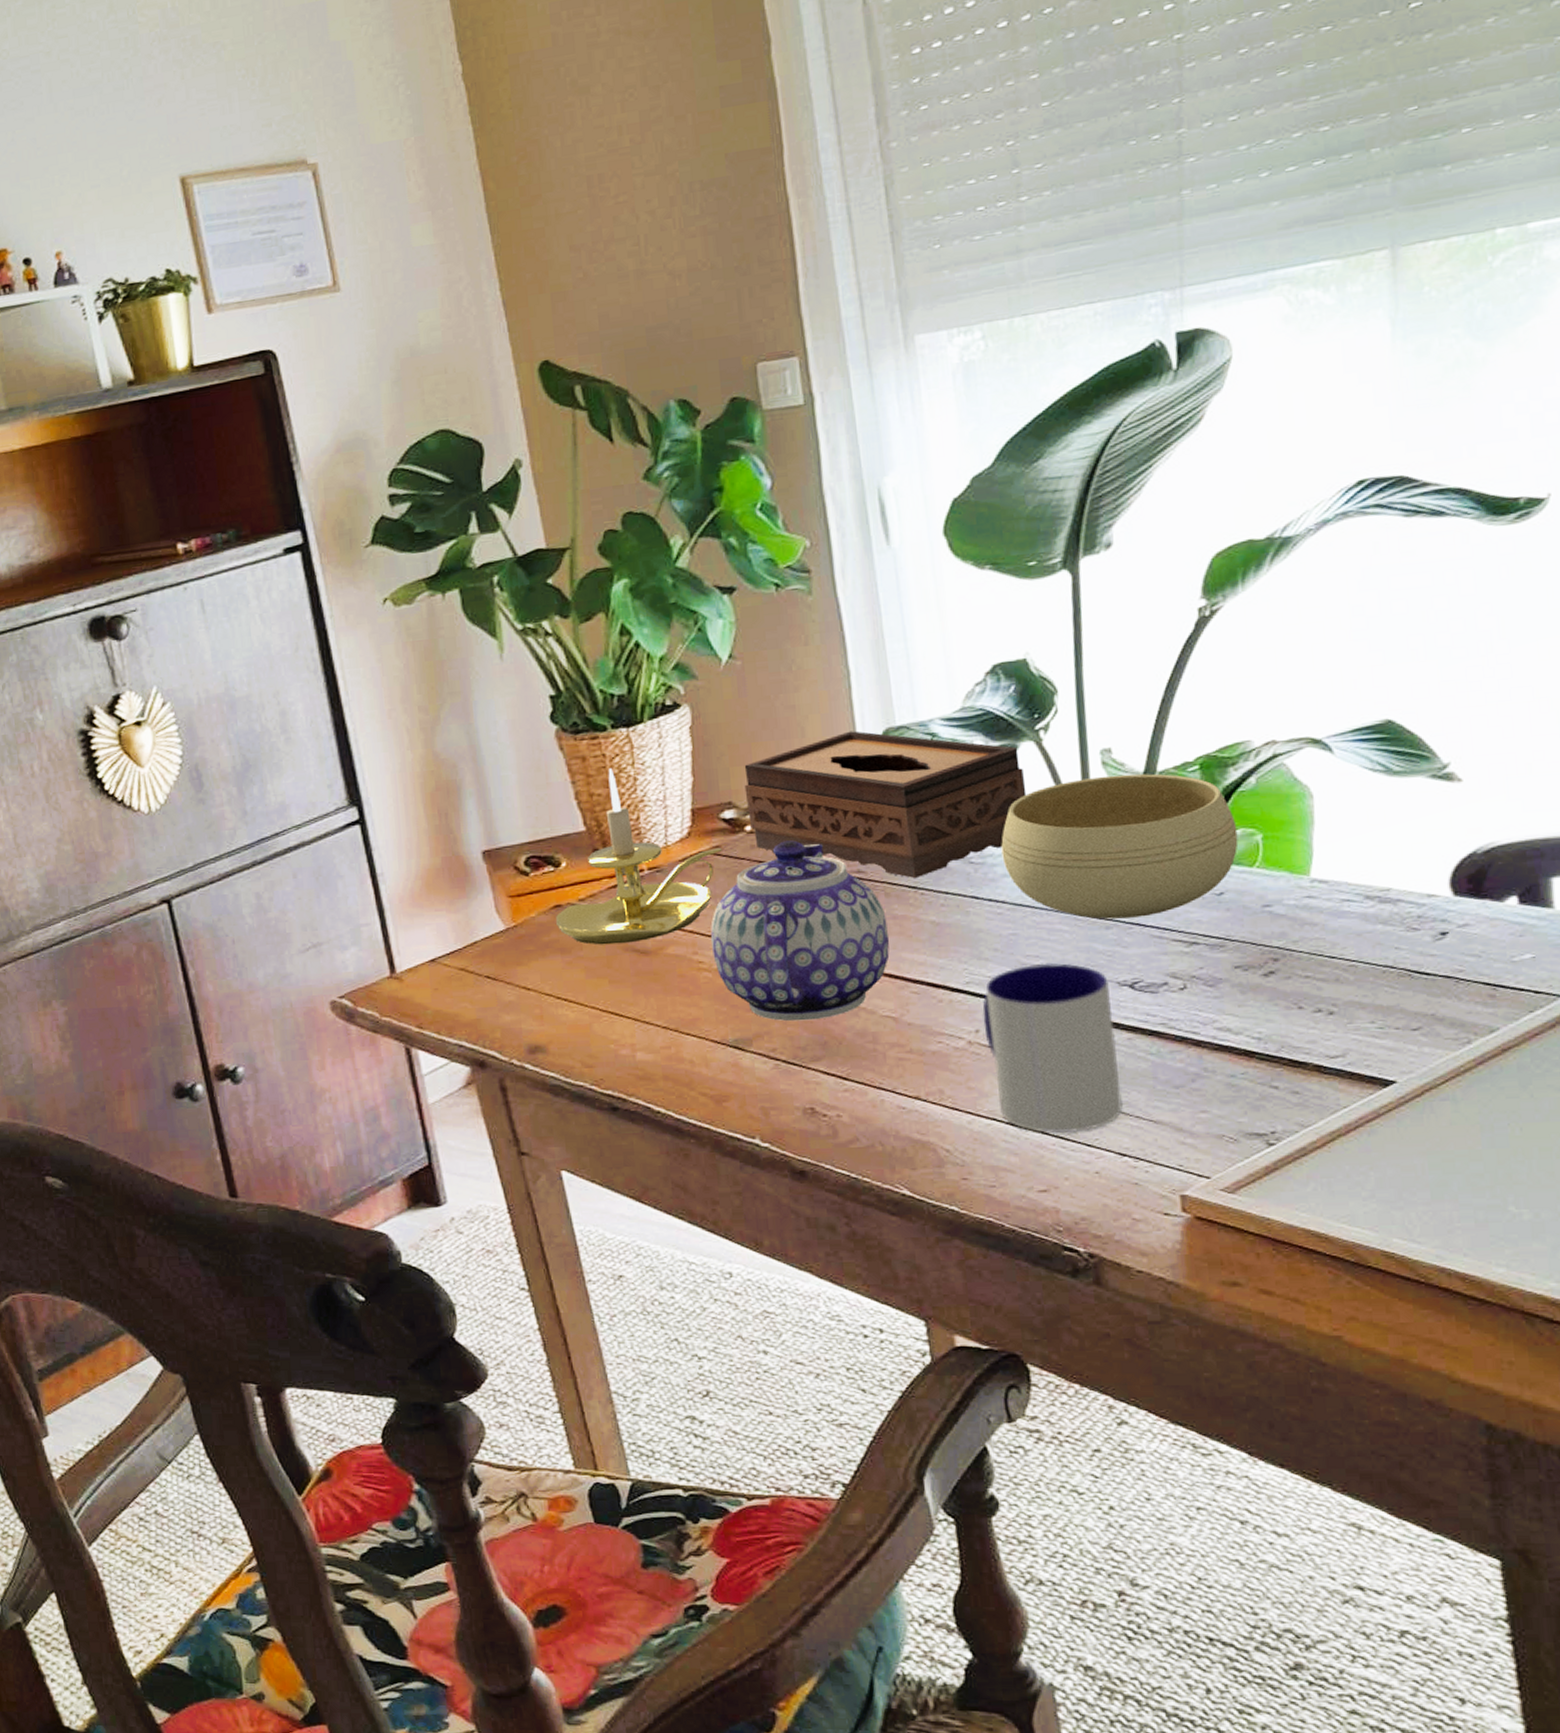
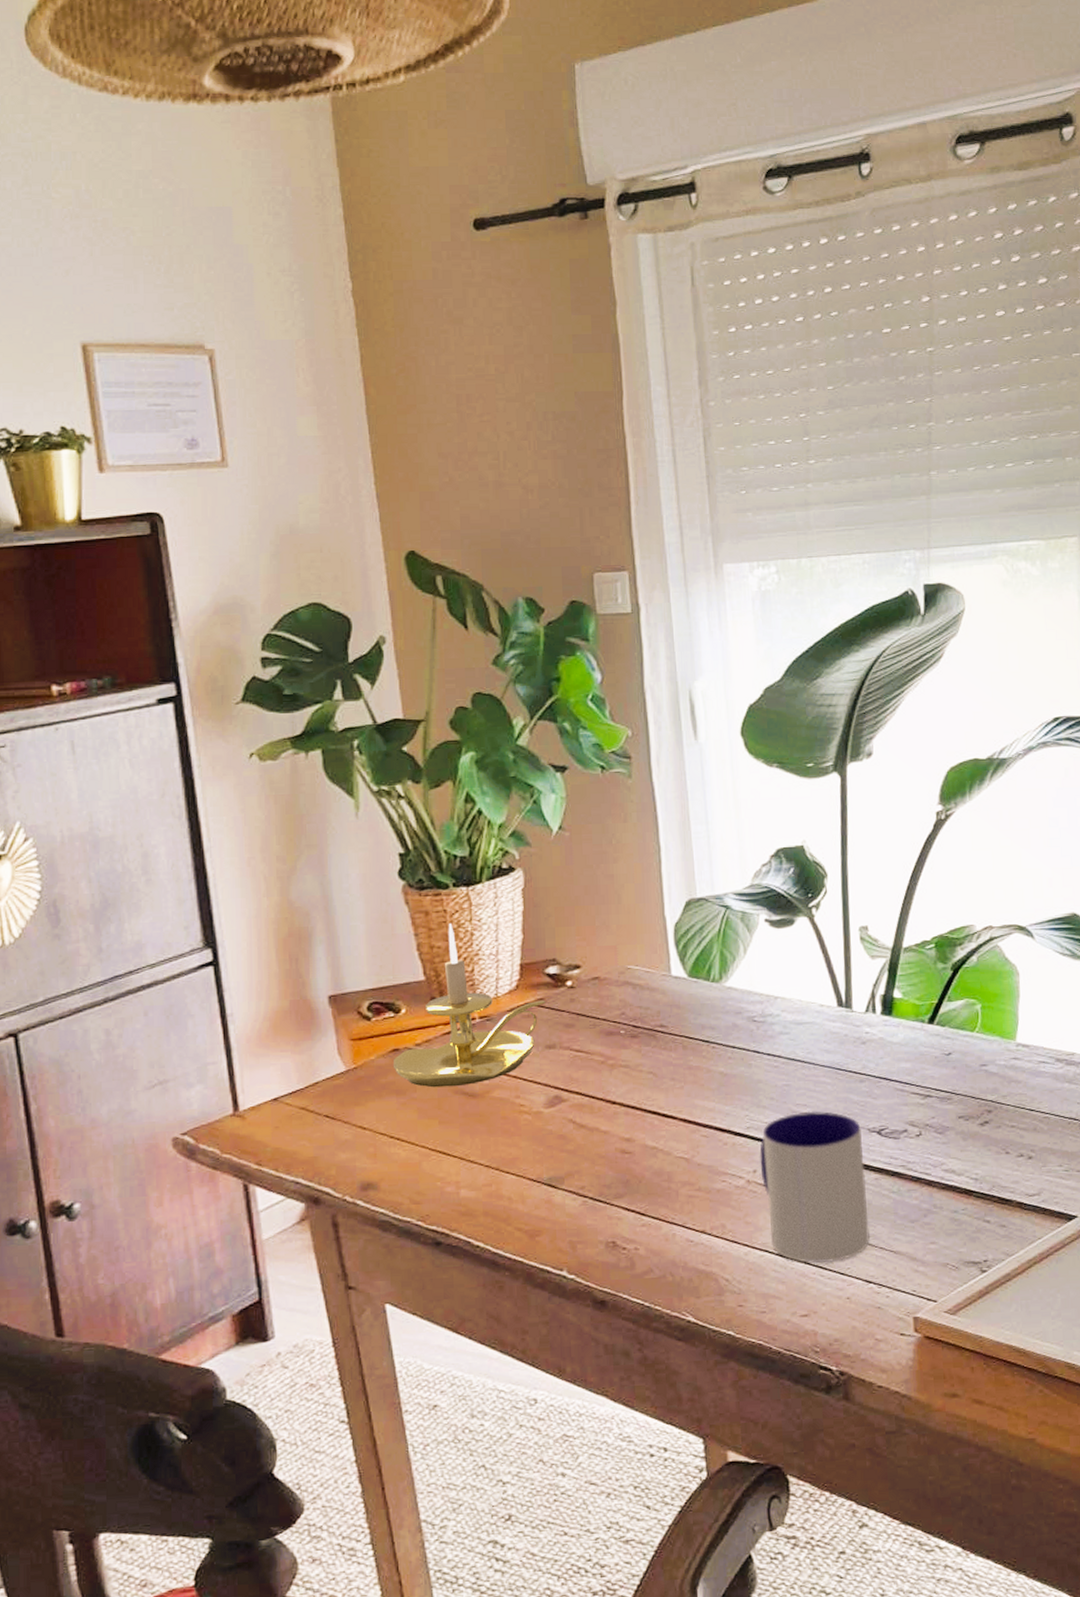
teapot: present [710,840,890,1022] -> none [531,996,685,1162]
tissue box: present [744,731,1027,879] -> none [567,900,801,1034]
bowl: present [1001,773,1239,920] -> none [779,949,963,1074]

